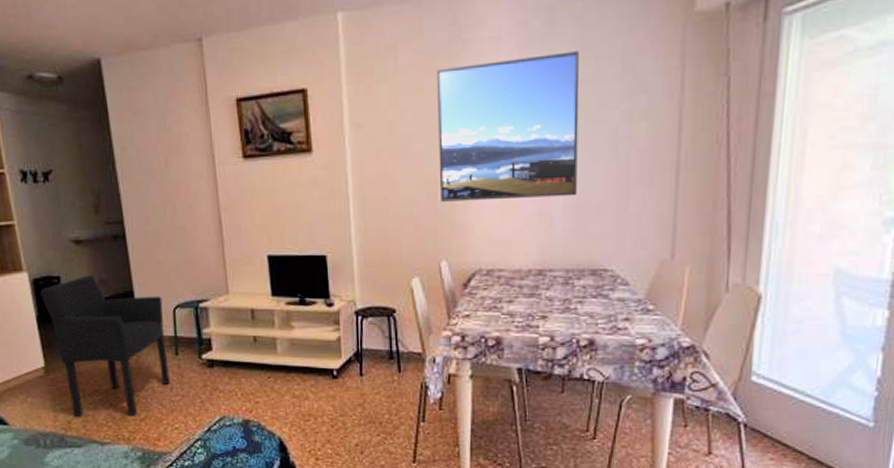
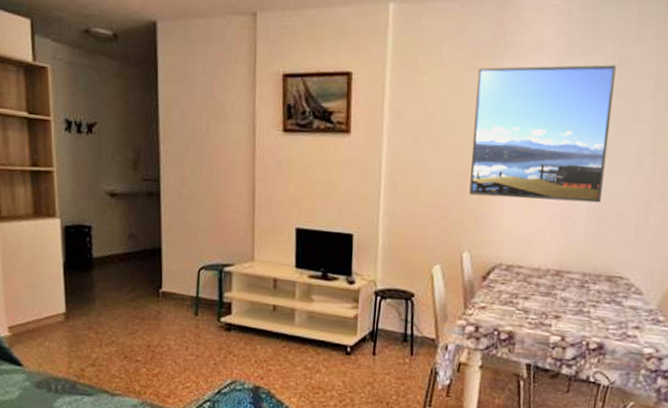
armchair: present [40,275,170,418] -> none [70,228,189,371]

